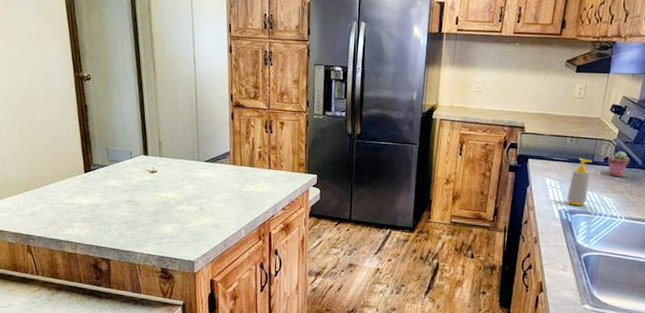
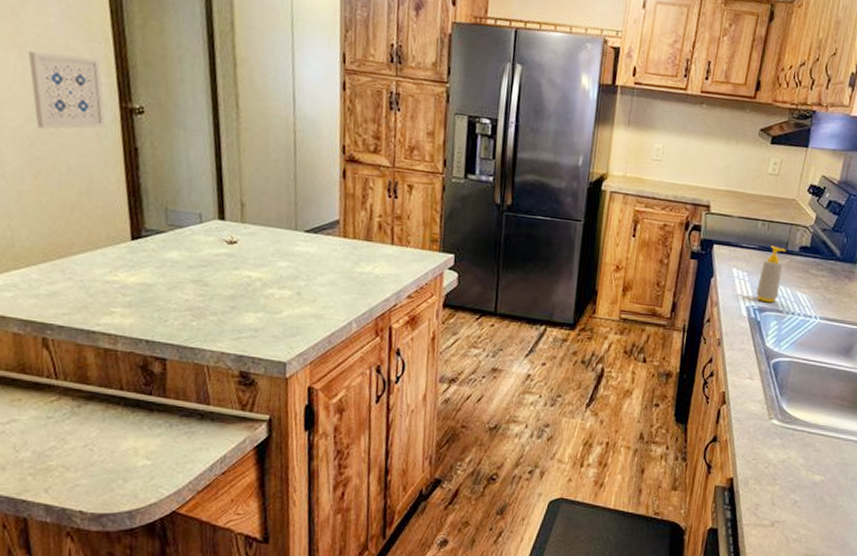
wall art: none [13,40,65,95] -> present [27,51,106,129]
potted succulent: present [607,150,629,177] -> none [803,239,827,270]

